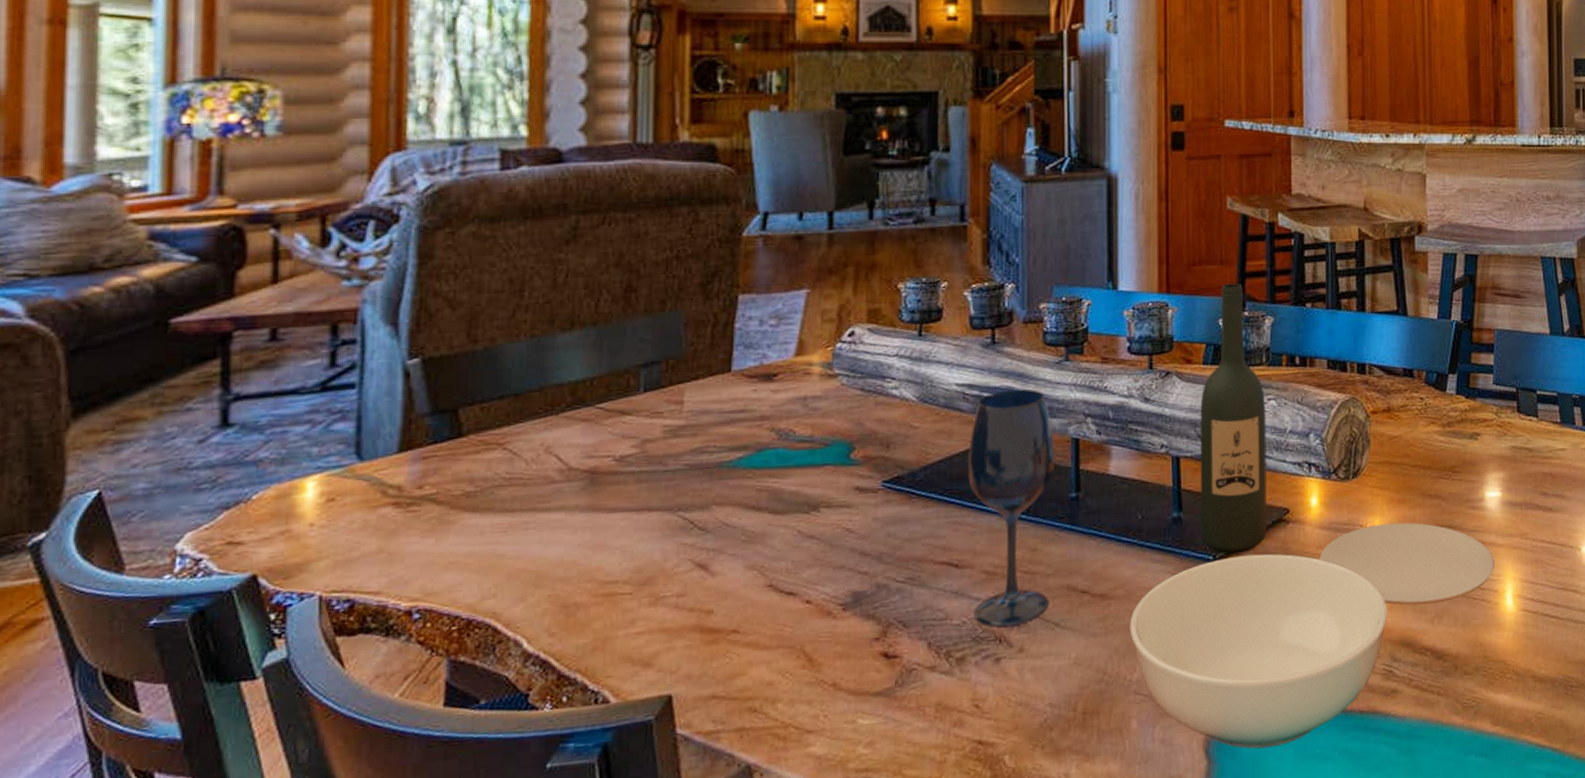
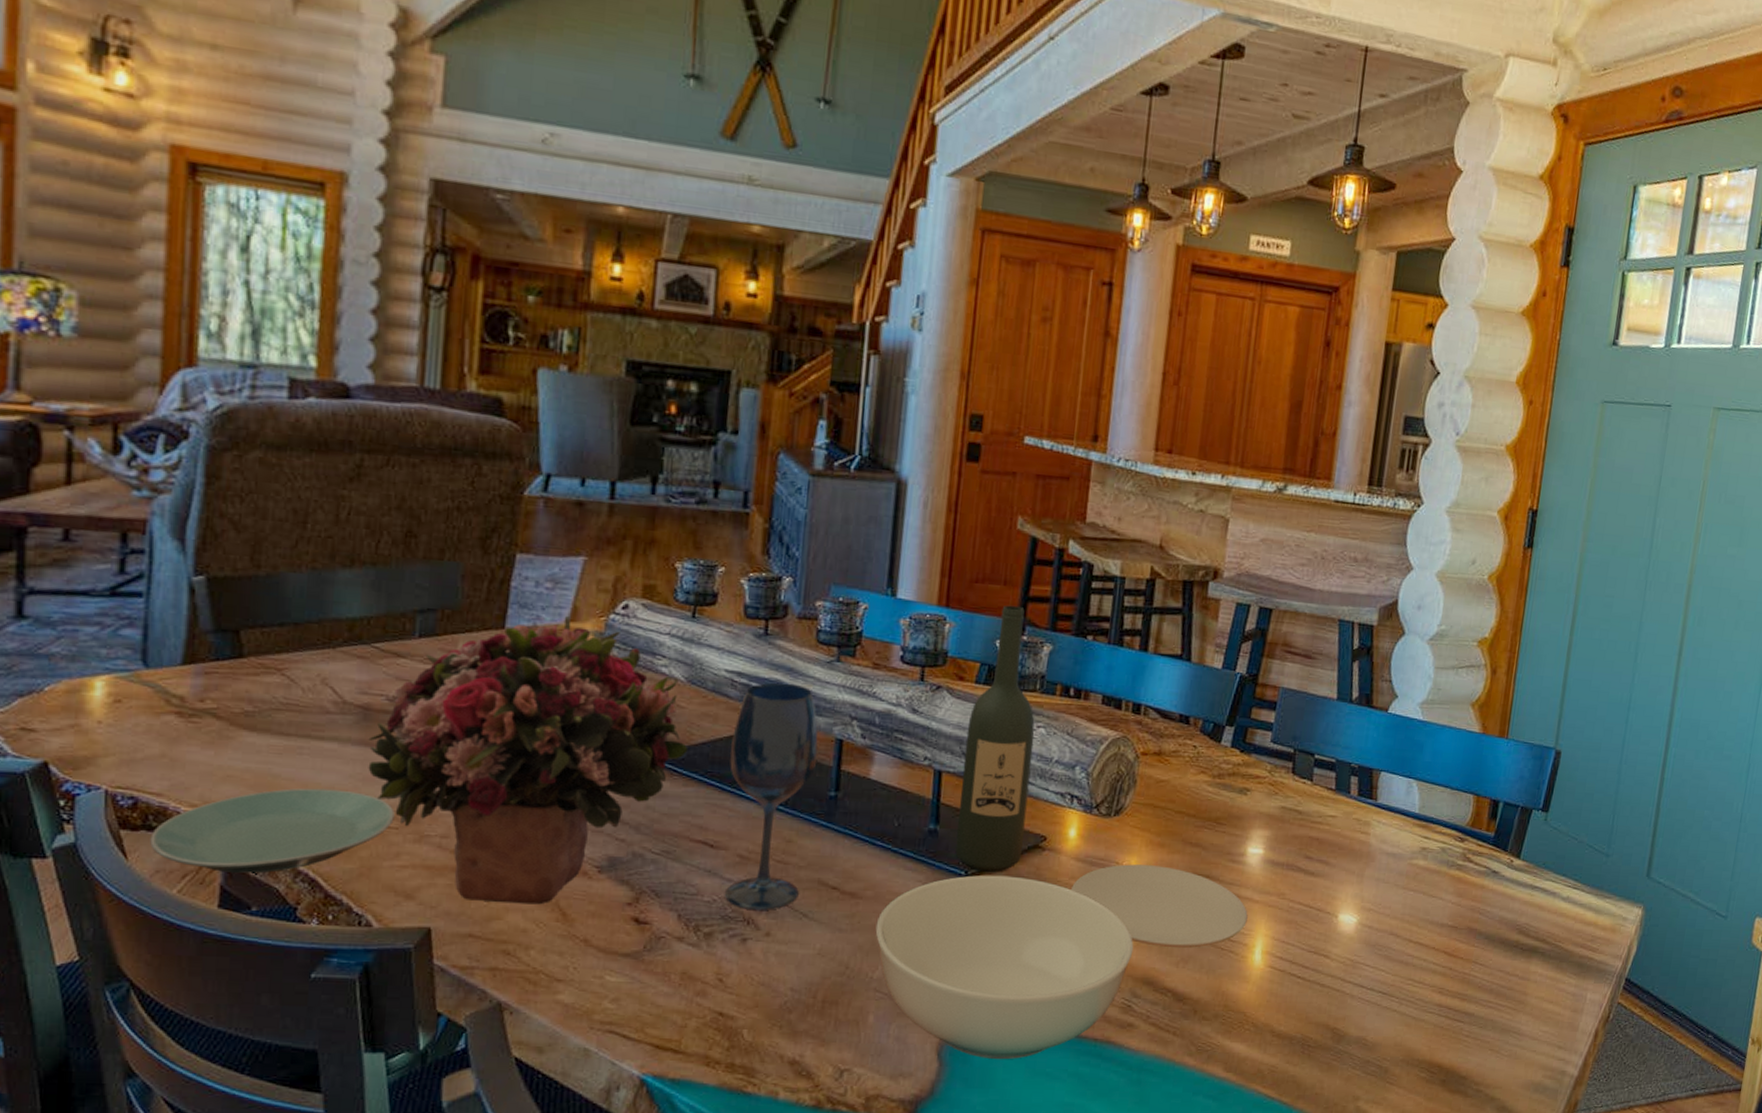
plate: none [369,560,628,668] -> present [150,788,395,874]
bouquet: none [596,351,925,659] -> present [368,616,688,905]

